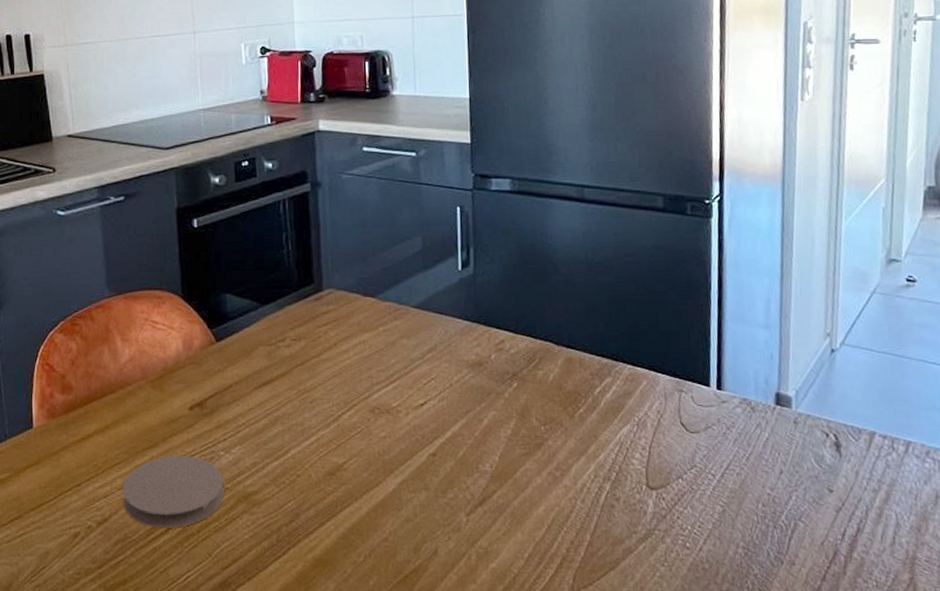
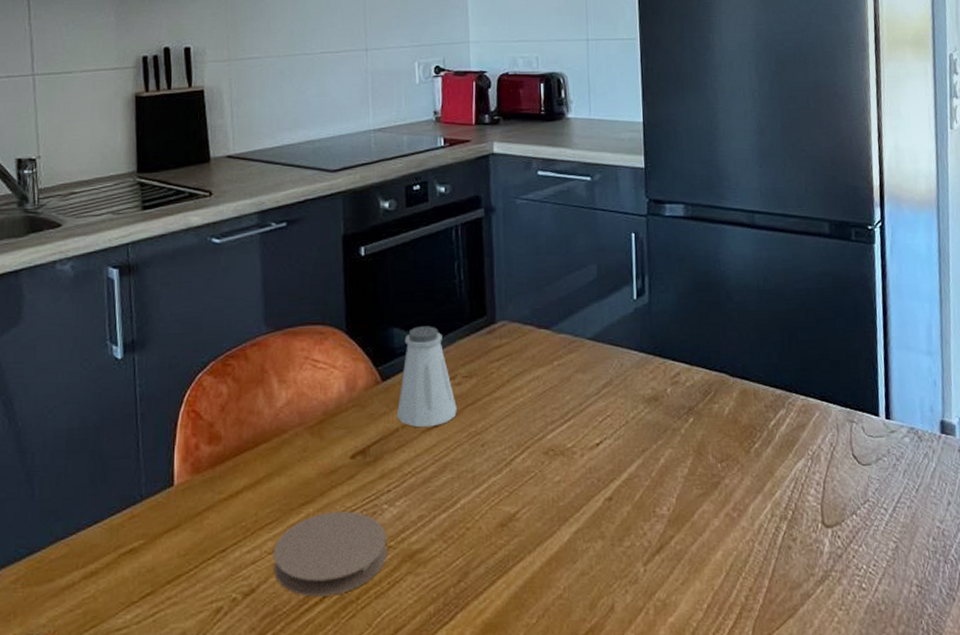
saltshaker: none [230,292,287,385] -> present [396,326,457,428]

